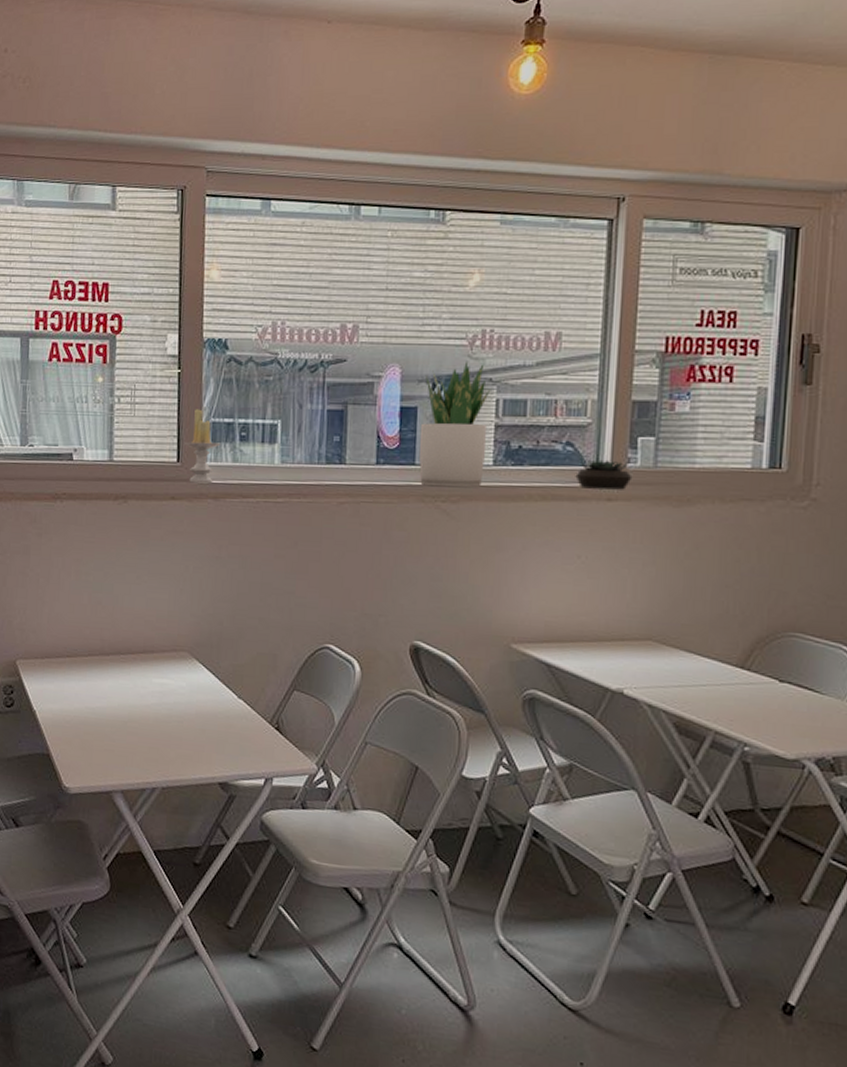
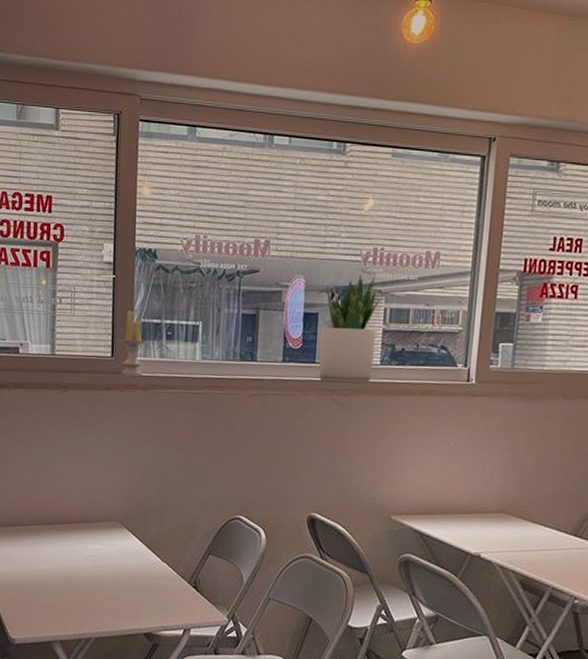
succulent plant: present [575,459,633,490] -> none [447,361,494,388]

